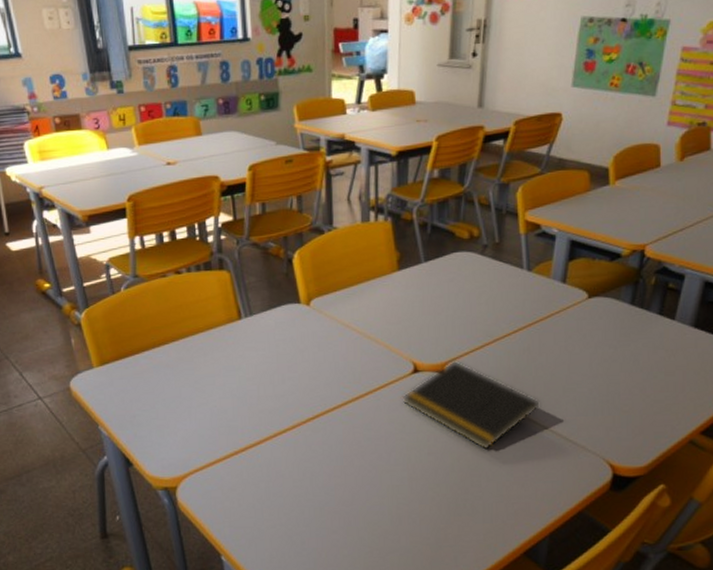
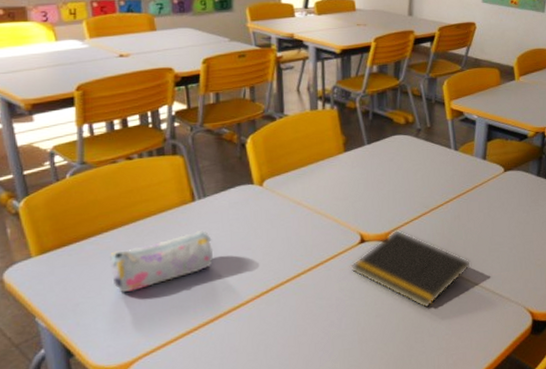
pencil case: none [161,349,261,409] -> present [109,230,214,293]

